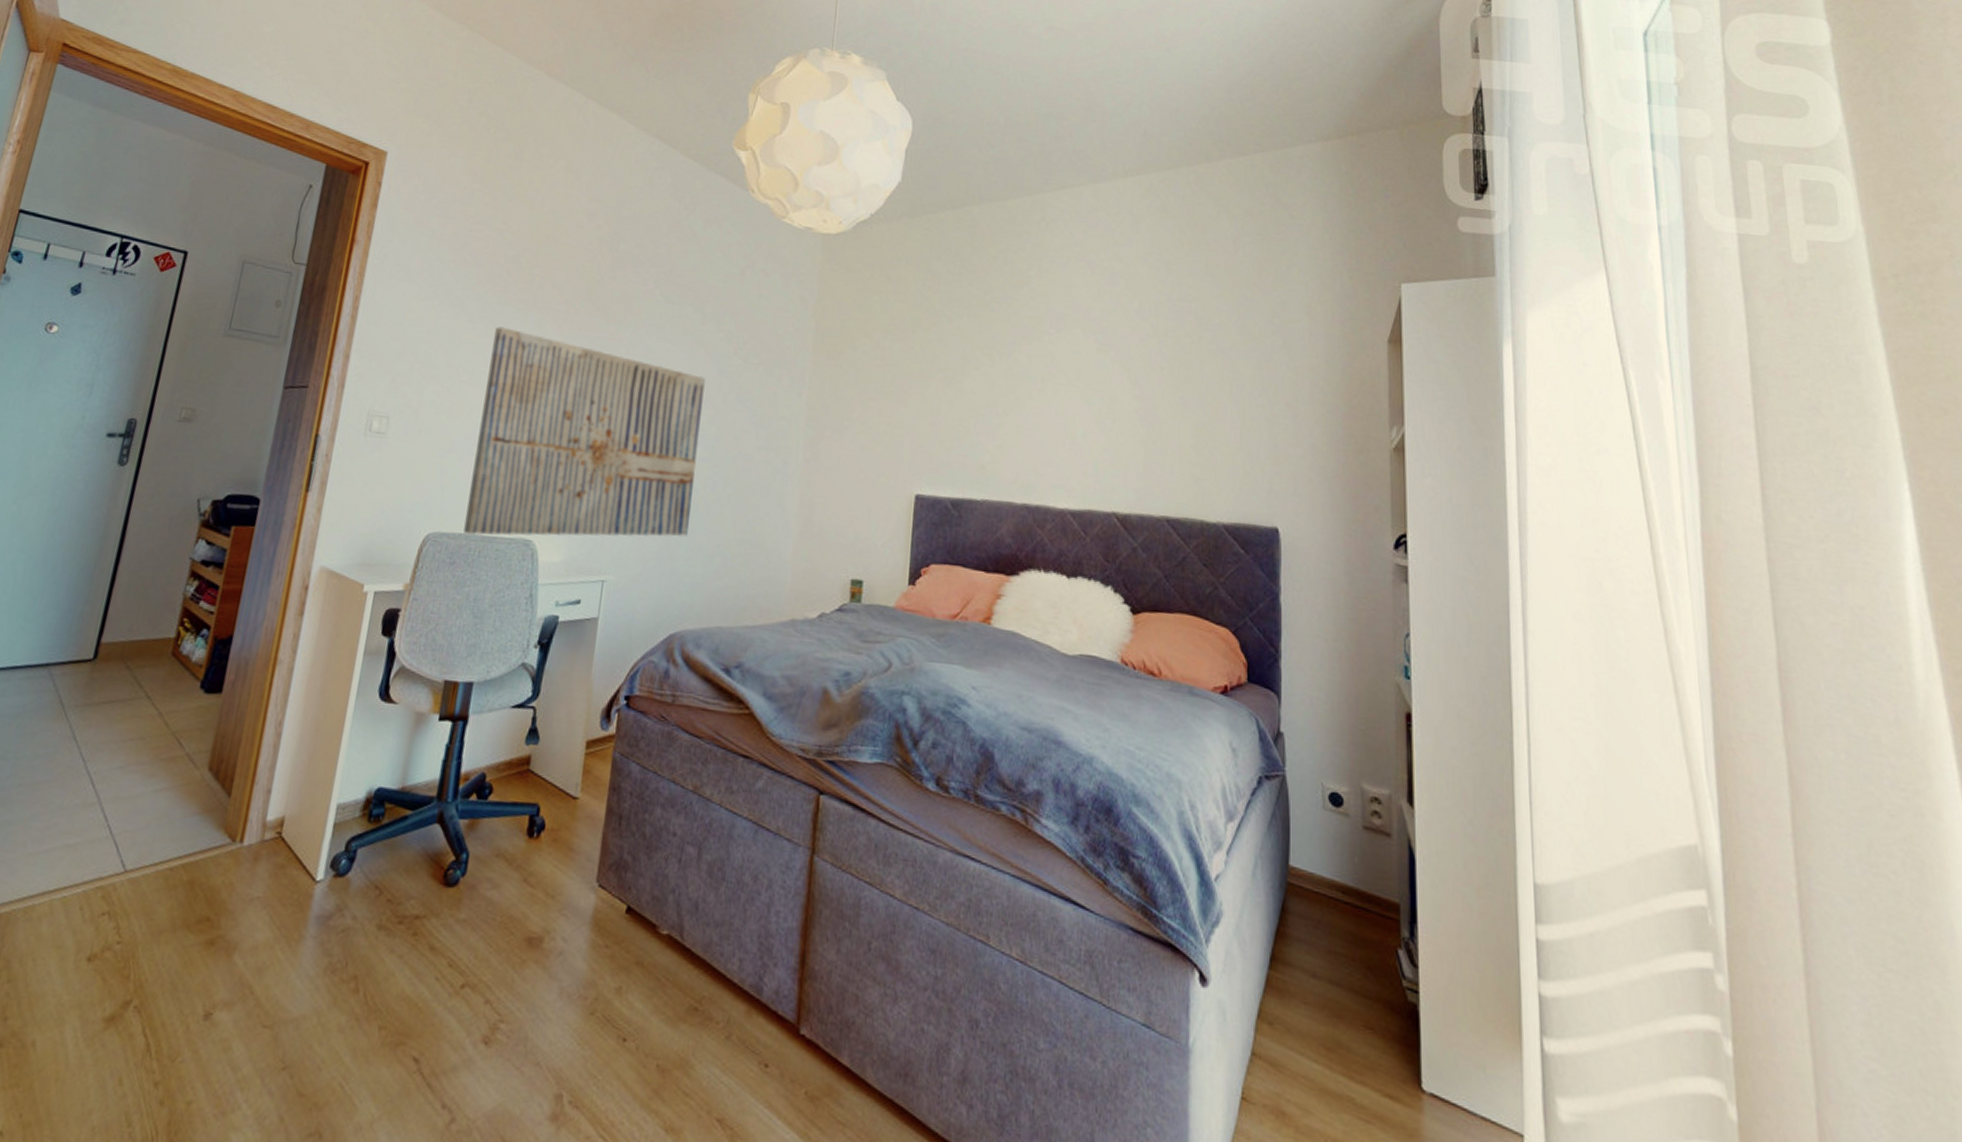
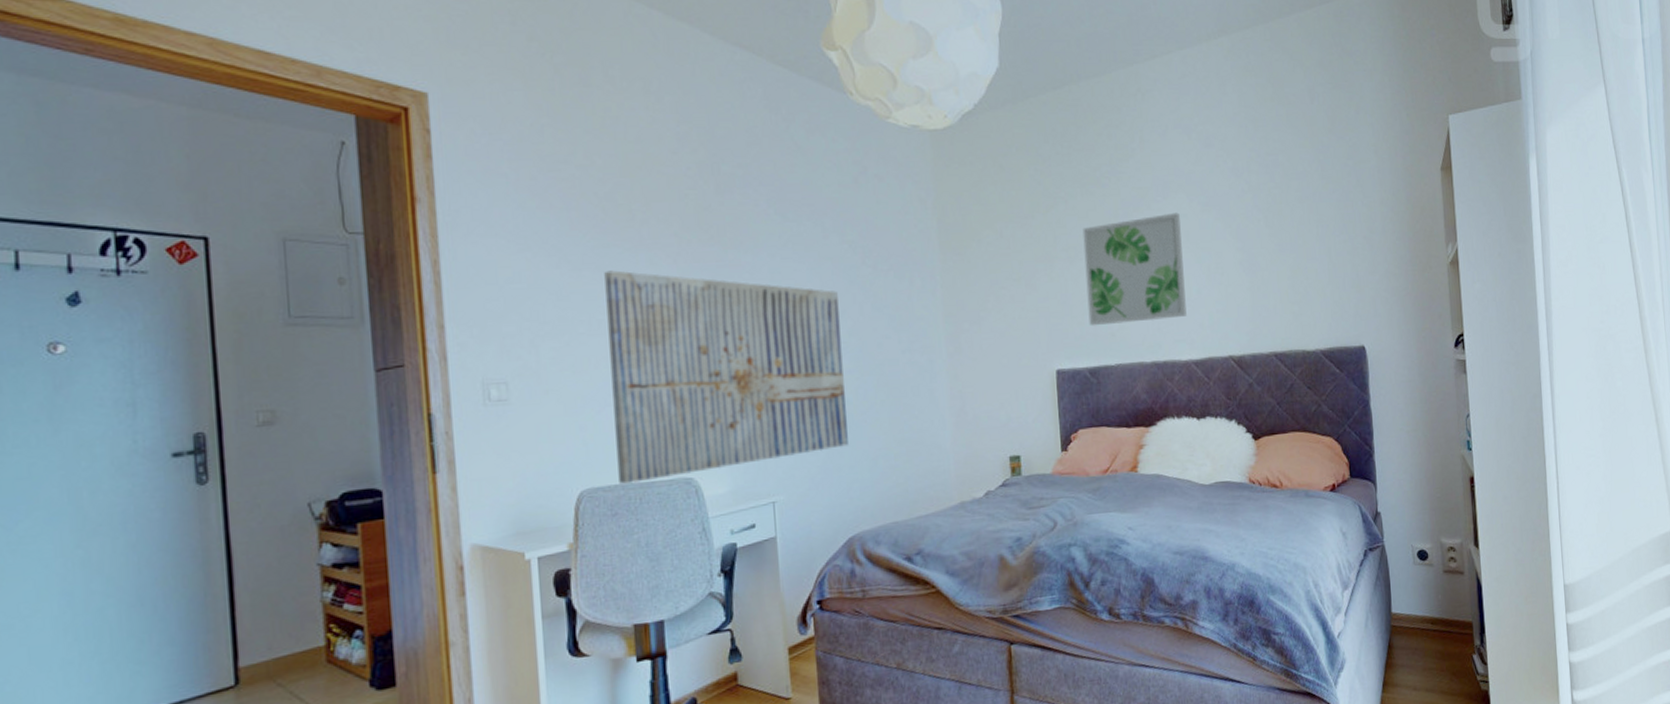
wall art: none [958,347,1073,460] -> present [1082,212,1187,326]

